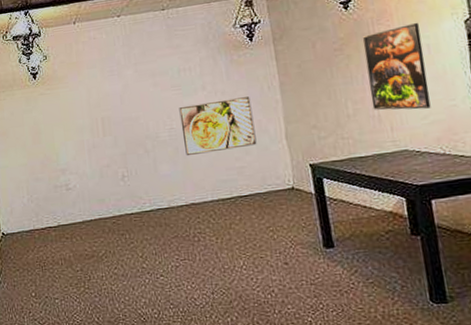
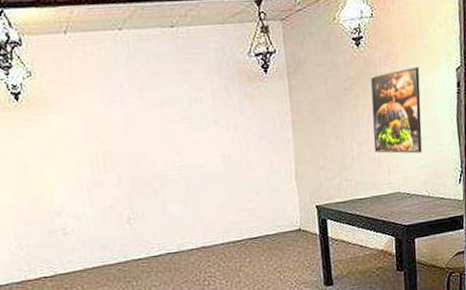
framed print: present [179,96,257,156] -> none [189,134,268,197]

